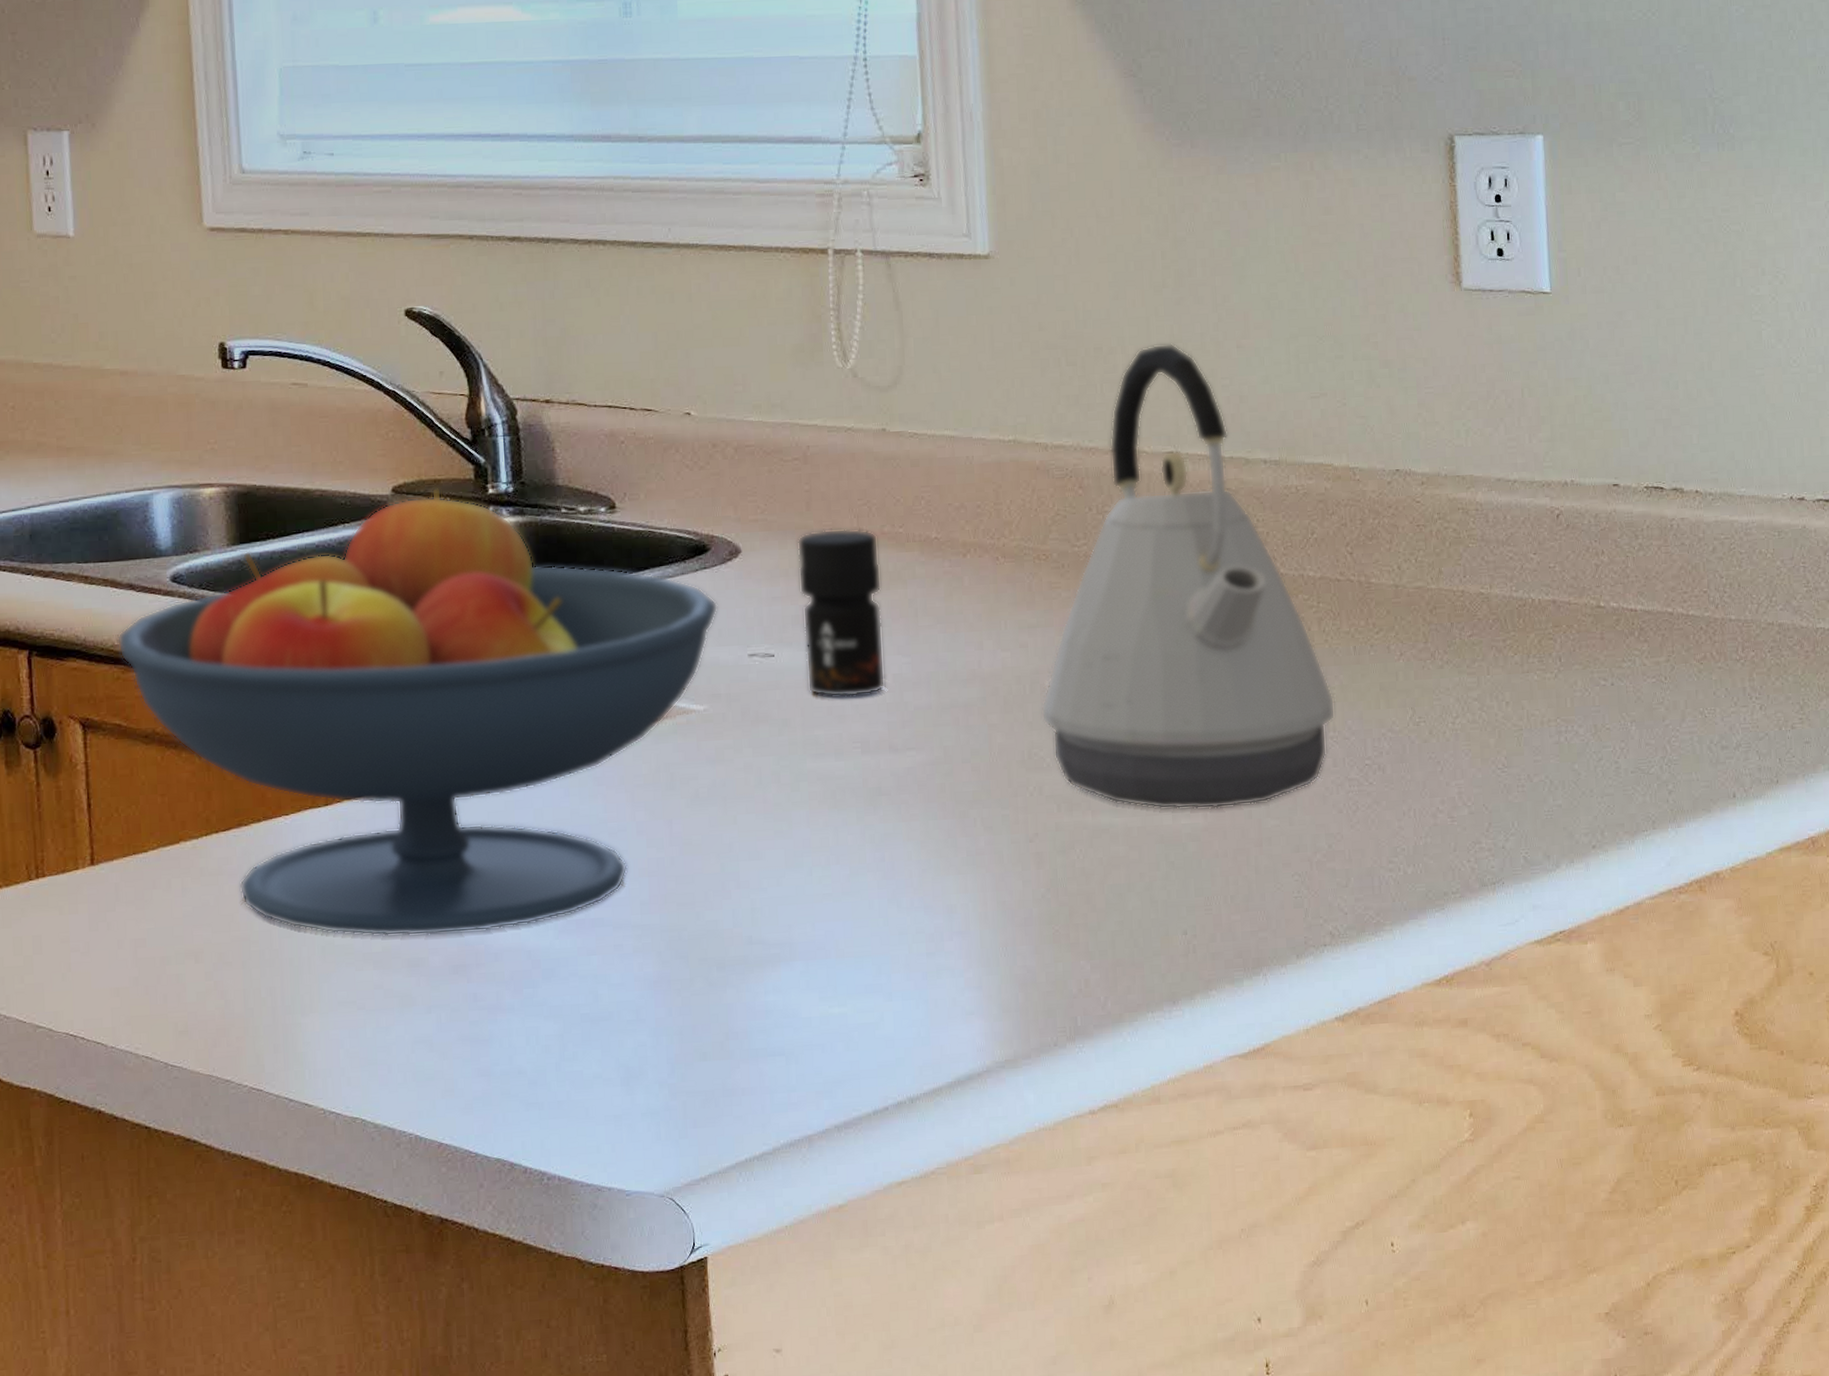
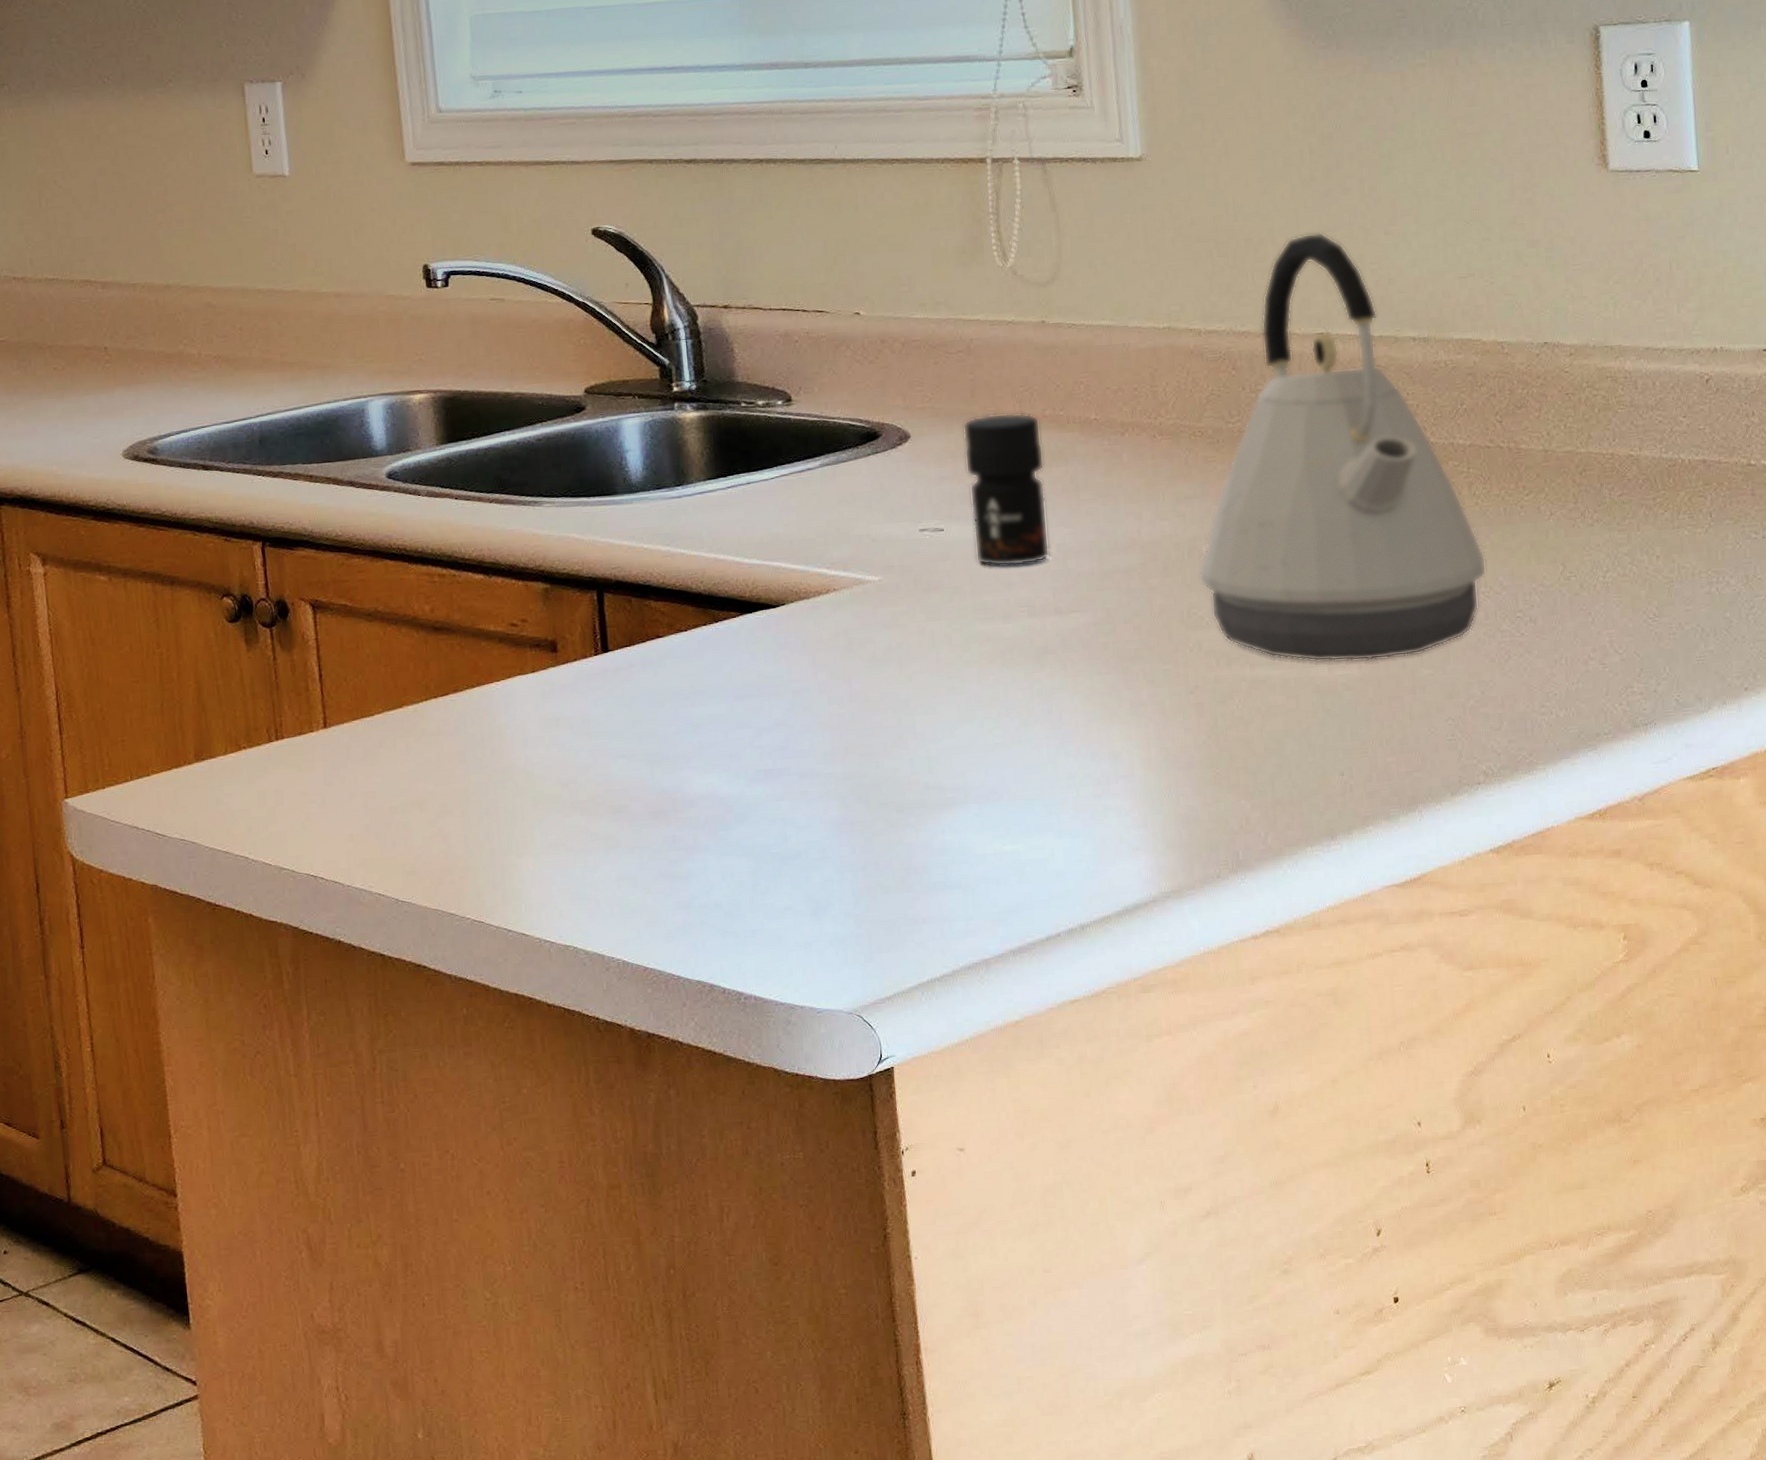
fruit bowl: present [117,487,718,937] -> none [341,387,890,787]

